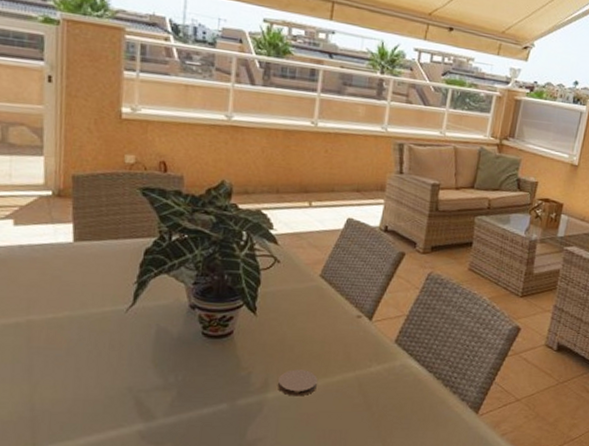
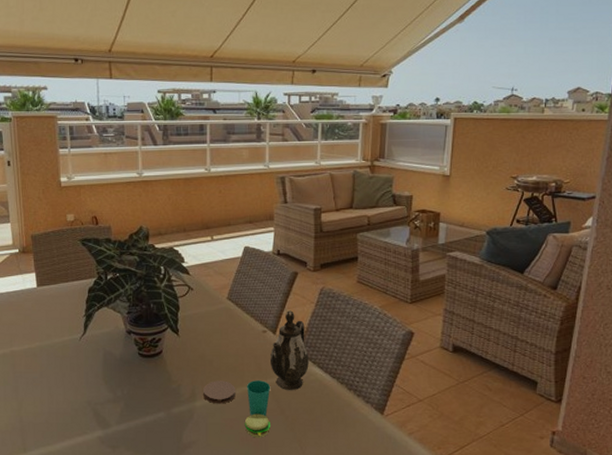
cup: none [323,371,359,436] -> present [244,380,271,438]
teapot: none [361,295,406,385] -> present [269,310,309,391]

